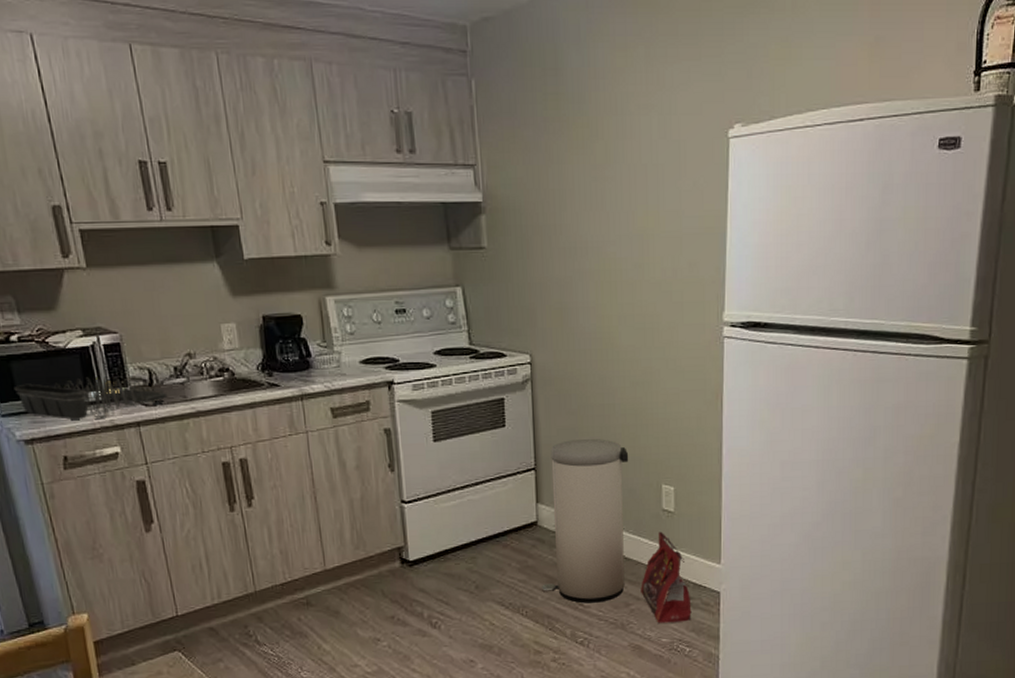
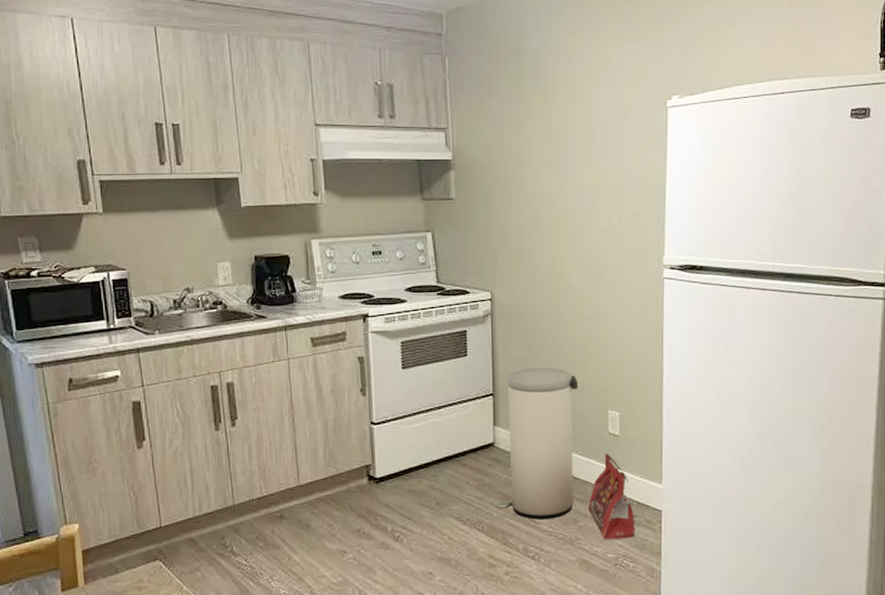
dish rack: present [13,375,168,420] -> none [30,307,166,346]

